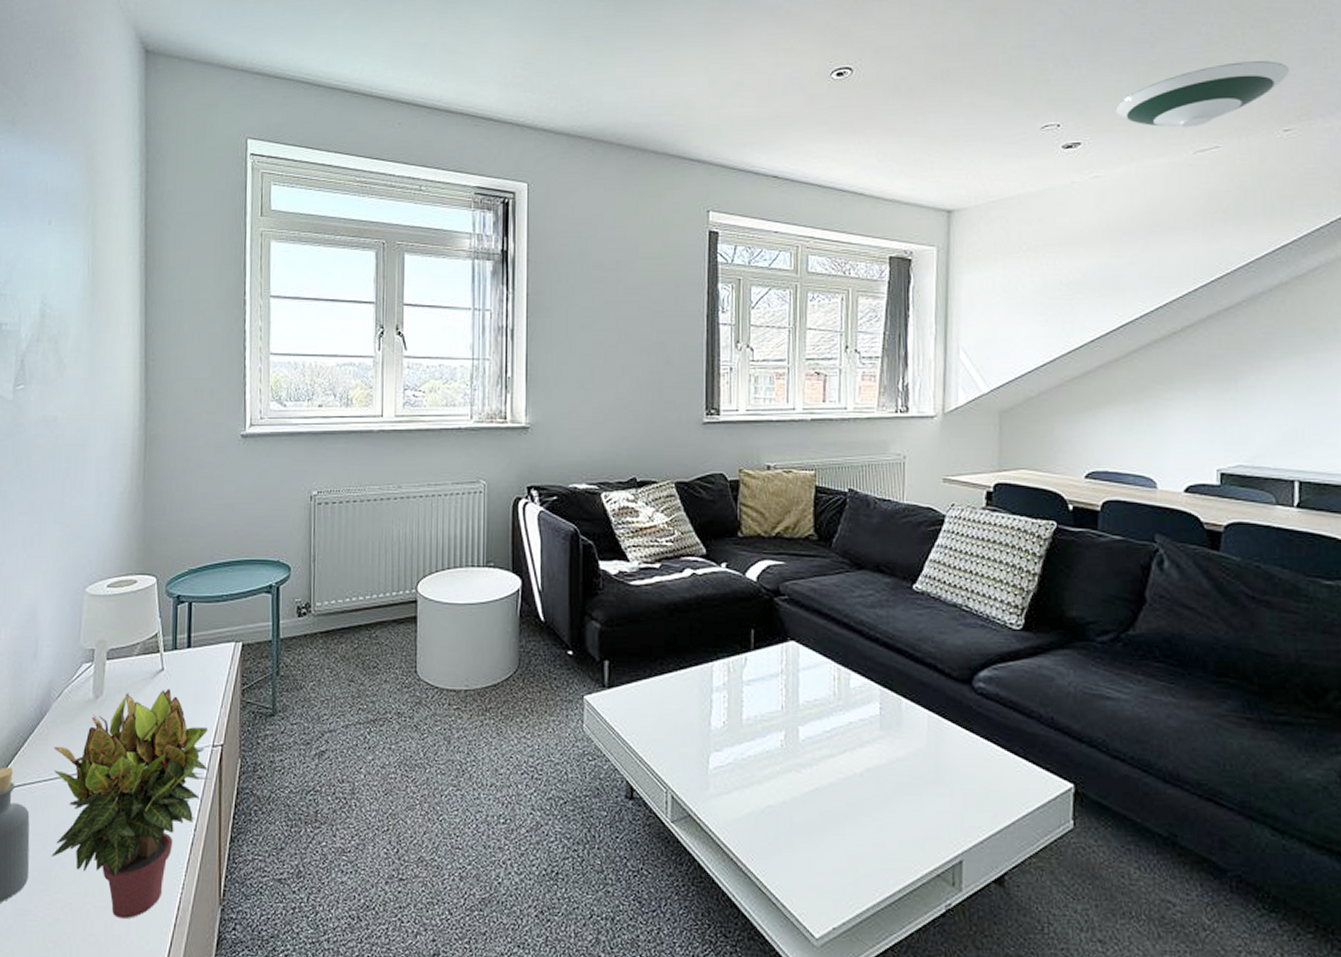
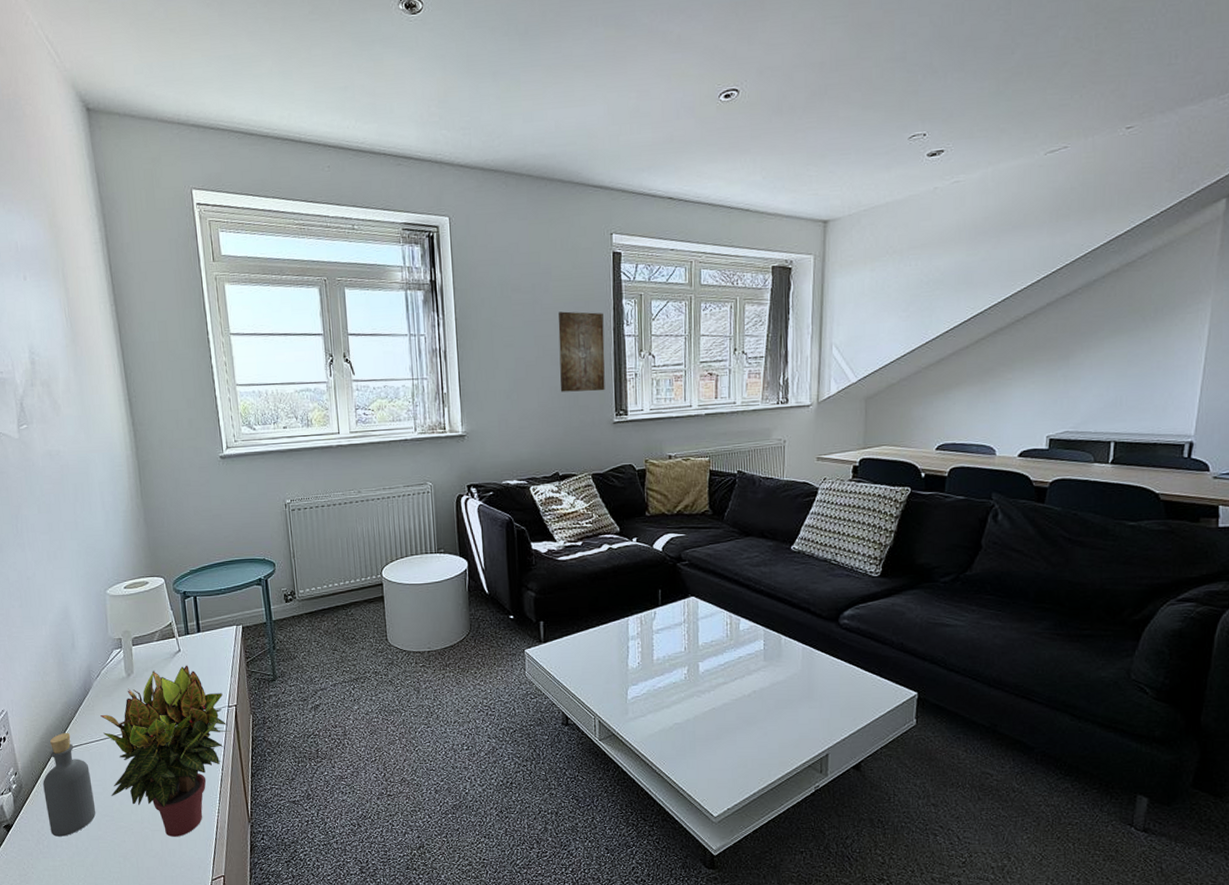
wall art: none [642,293,696,386] -> present [558,311,605,392]
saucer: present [1115,61,1290,128] -> none [977,60,1137,131]

